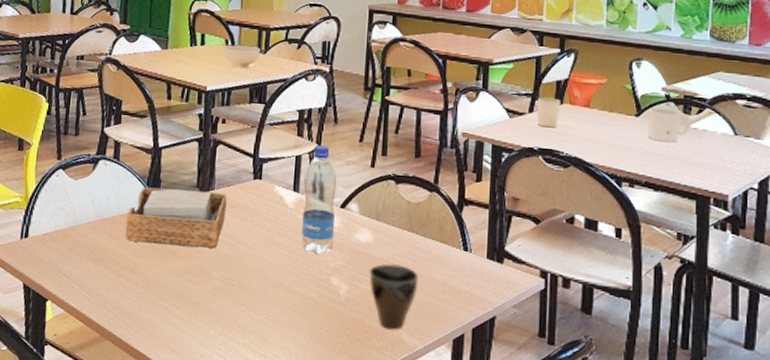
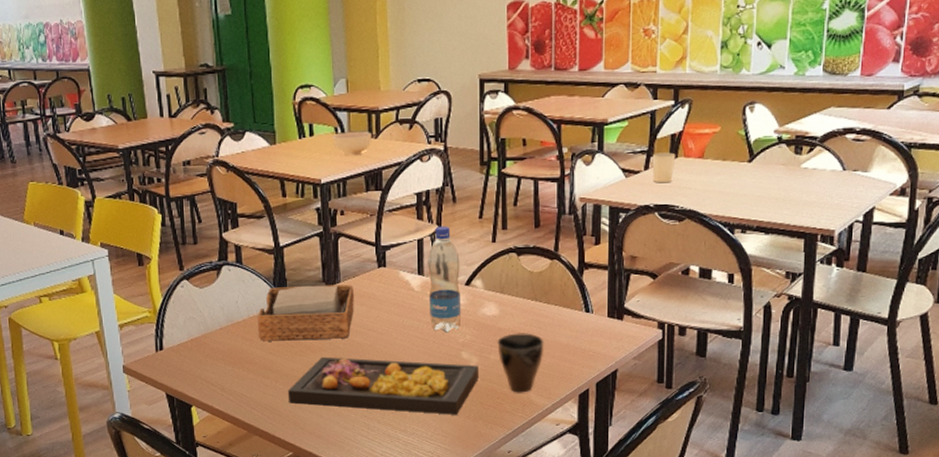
food tray: none [146,264,348,345] -> present [287,356,478,415]
mug: present [647,107,690,143] -> none [760,150,801,186]

